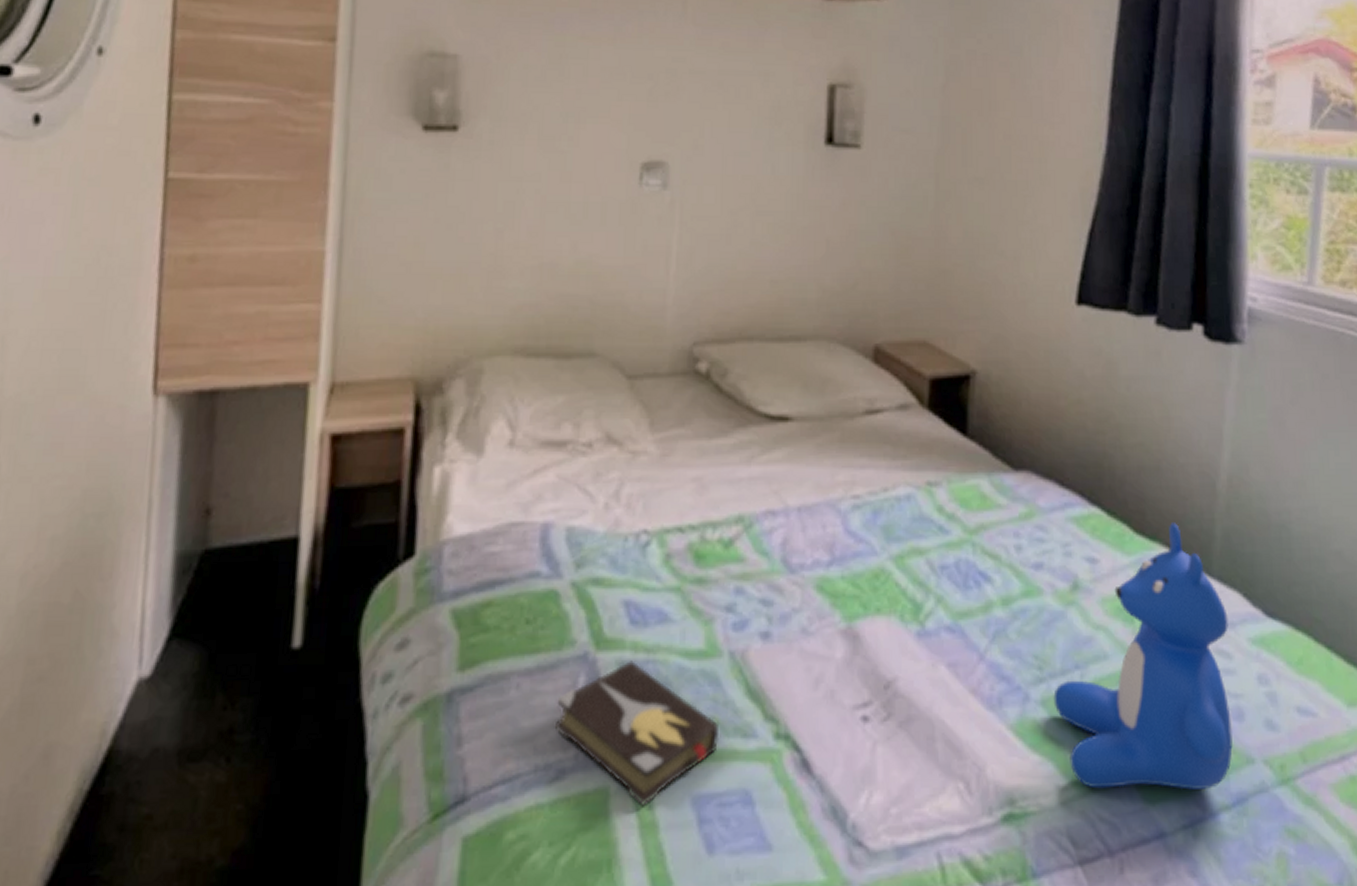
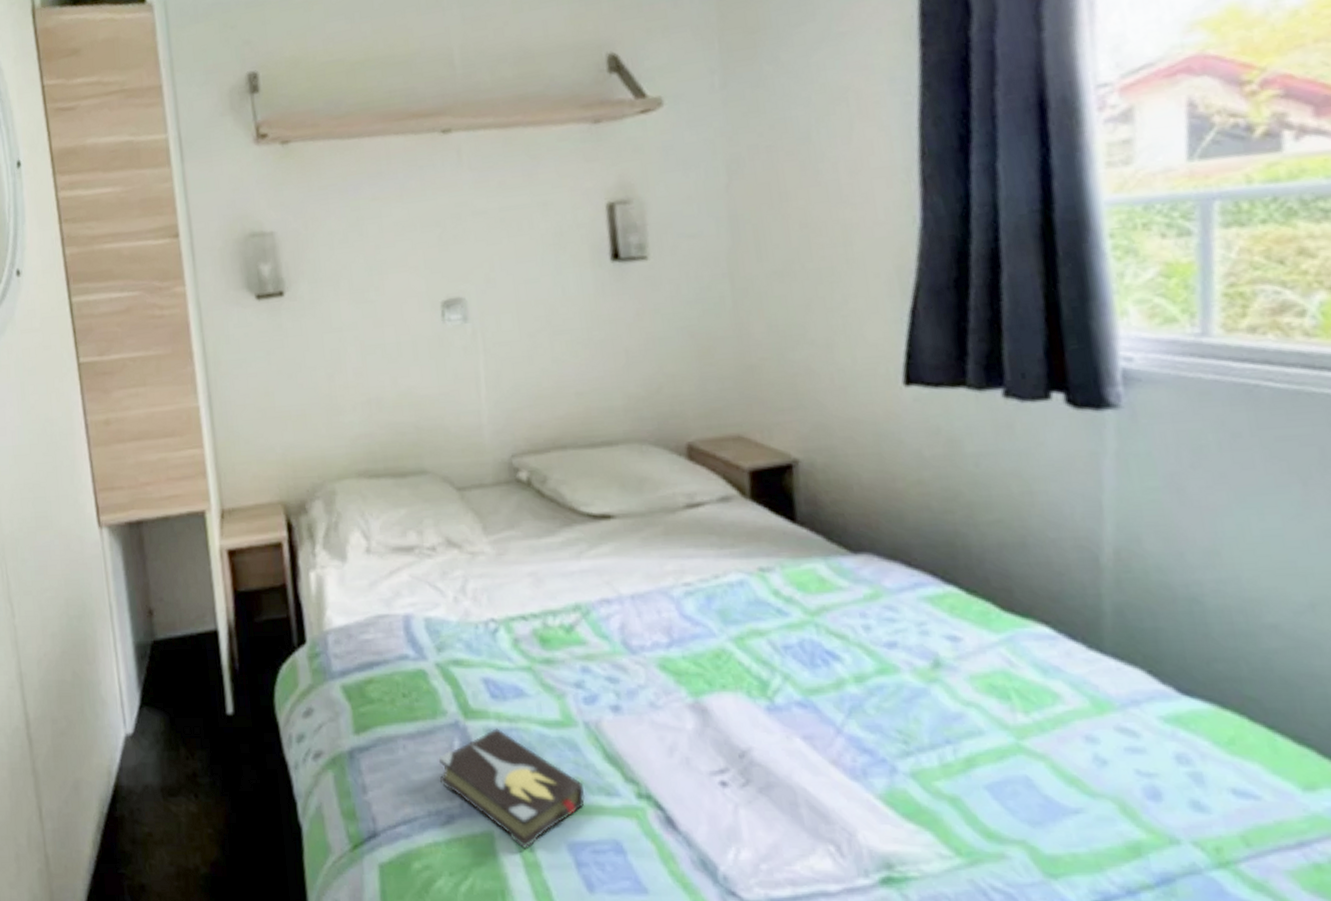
teddy bear: present [1053,523,1233,790] -> none [924,599,1151,867]

